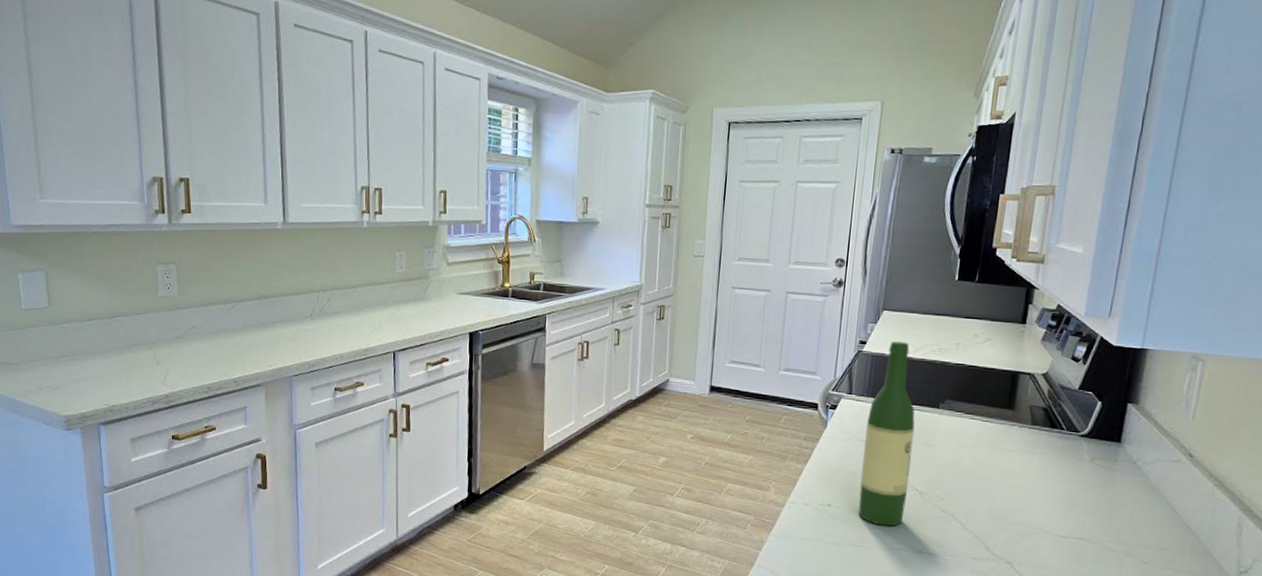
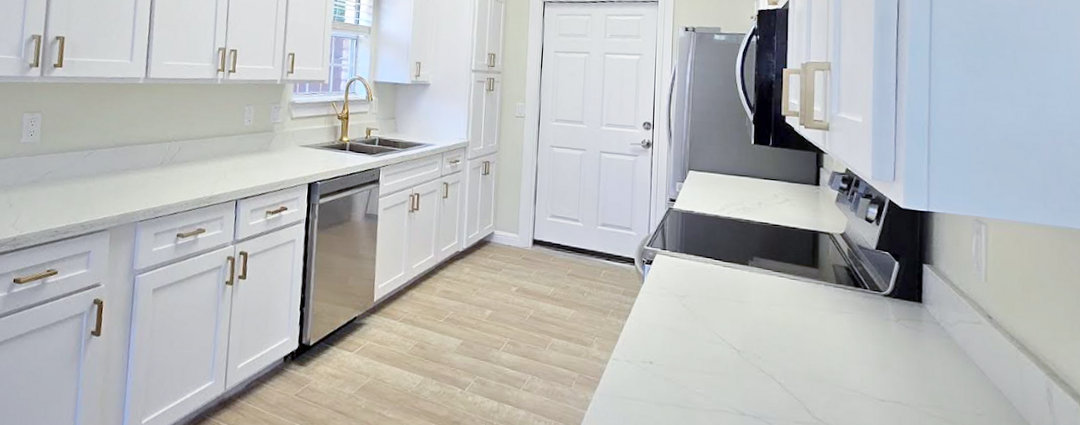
wine bottle: present [858,341,915,527] -> none [680,200,728,386]

